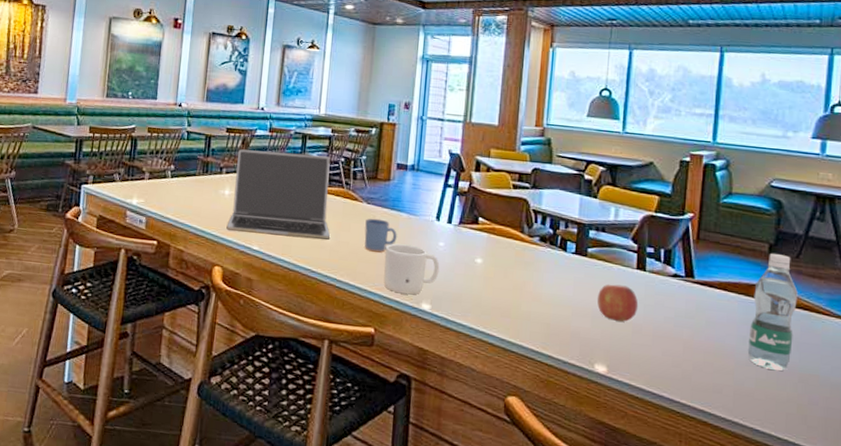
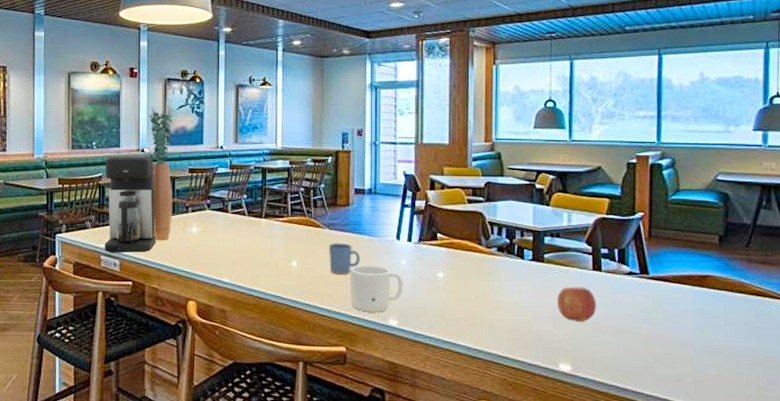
coffee maker: none [131,108,191,212] -> present [104,155,156,253]
vase: none [184,61,214,202] -> present [149,107,172,241]
laptop: present [226,149,331,241] -> none [197,187,297,268]
bottle: present [747,253,798,371] -> none [705,244,750,356]

